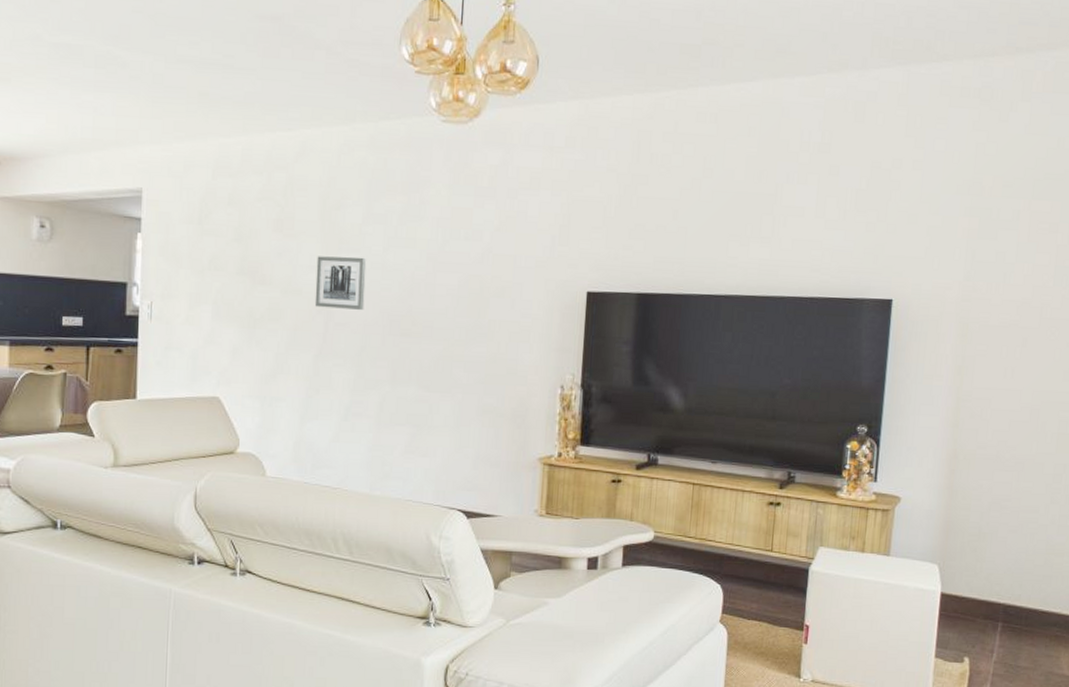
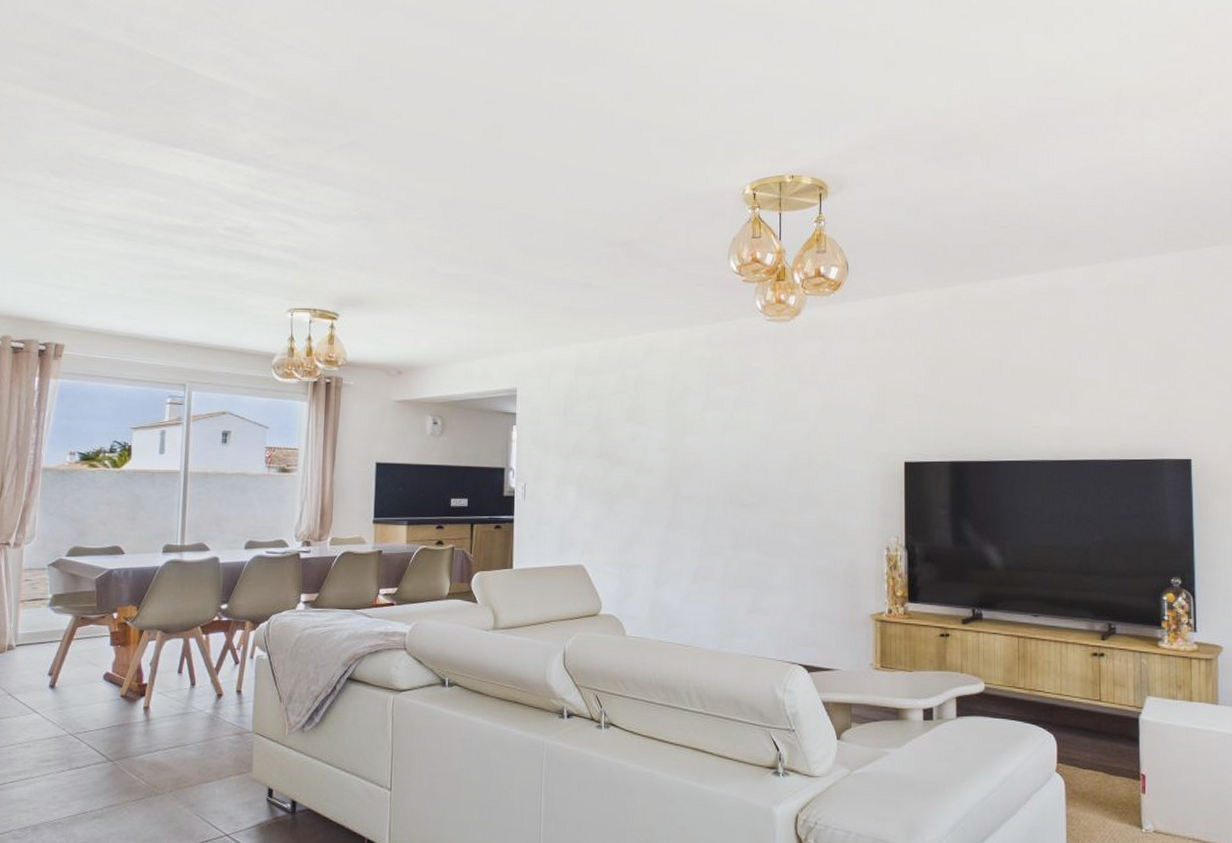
wall art: present [314,256,367,310] -> none [664,439,708,485]

